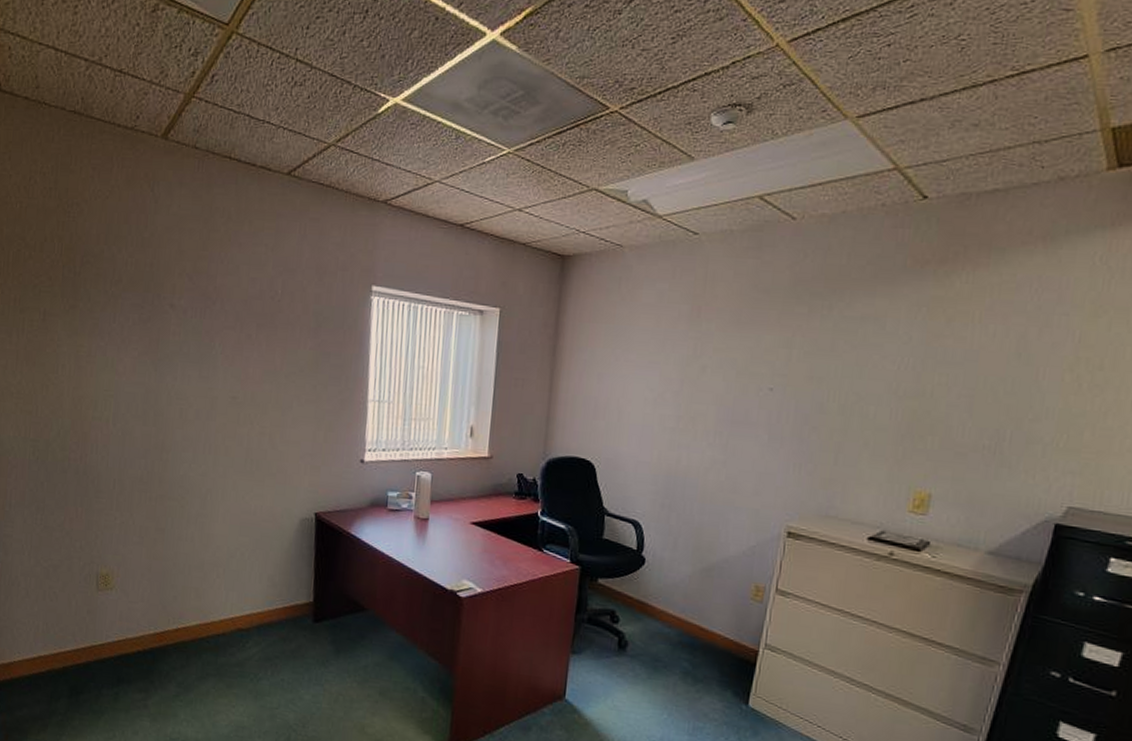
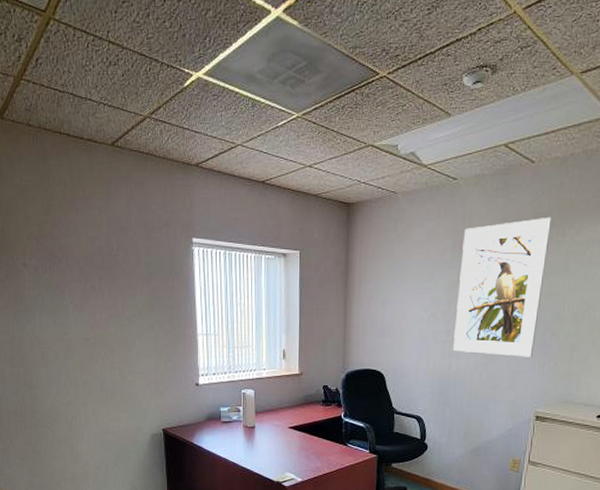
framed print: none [684,285,815,457] -> present [453,217,551,357]

